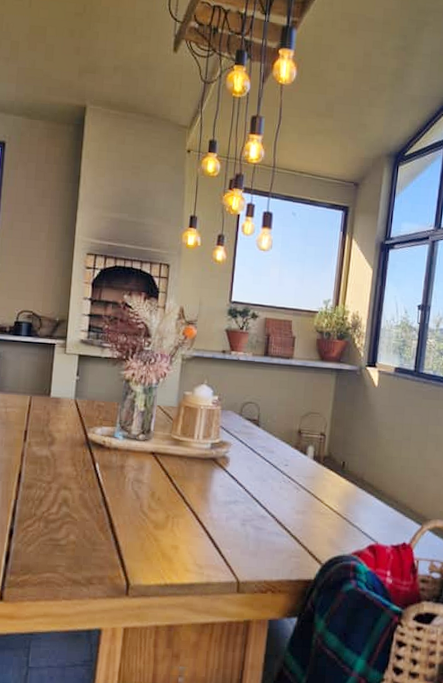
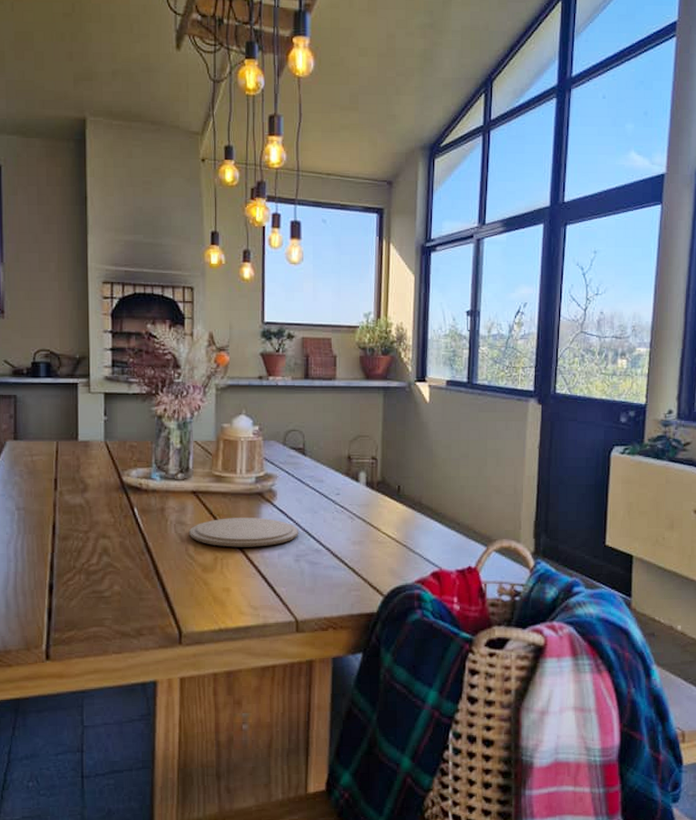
plate: none [145,479,247,509] -> present [190,517,298,547]

